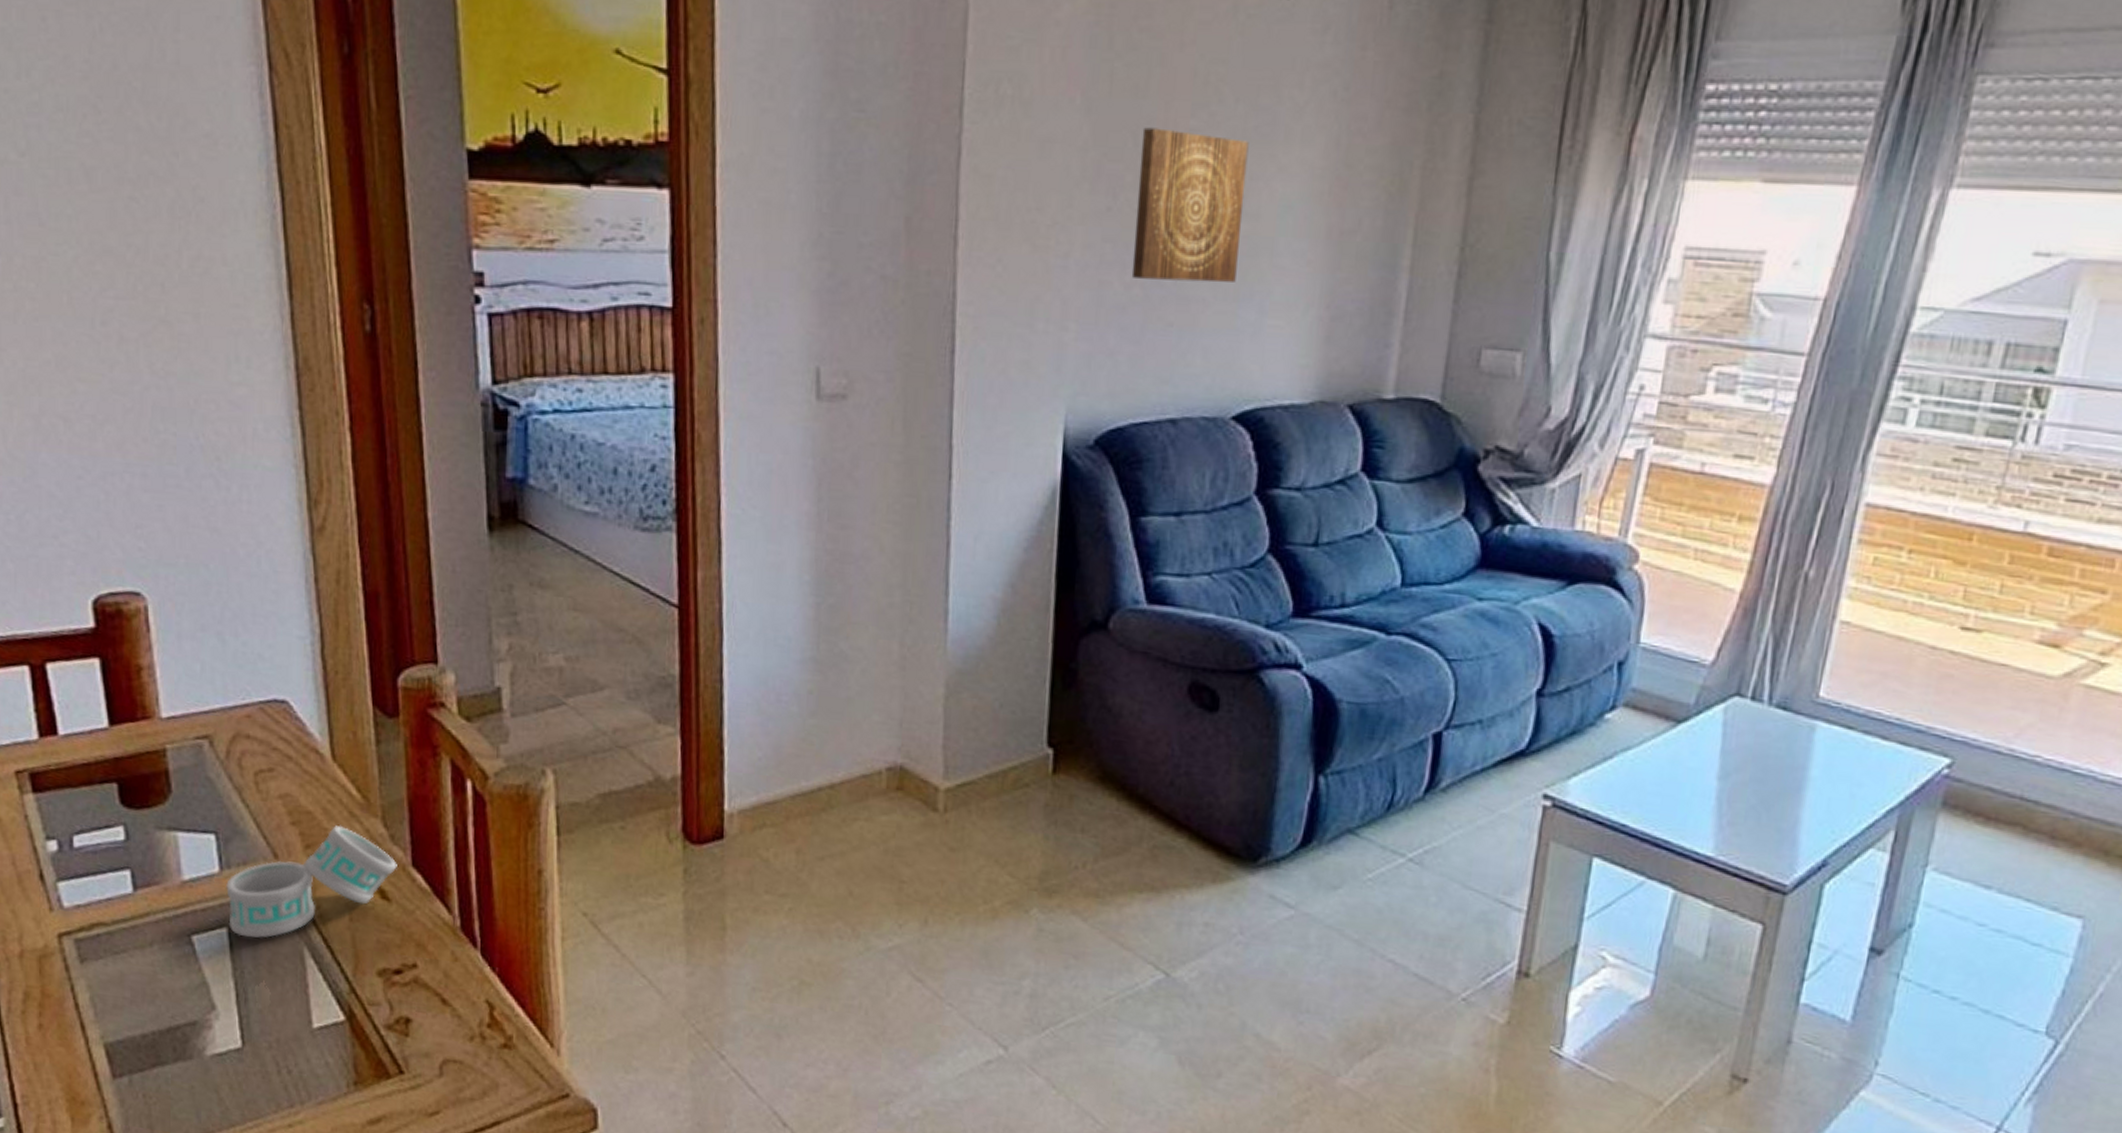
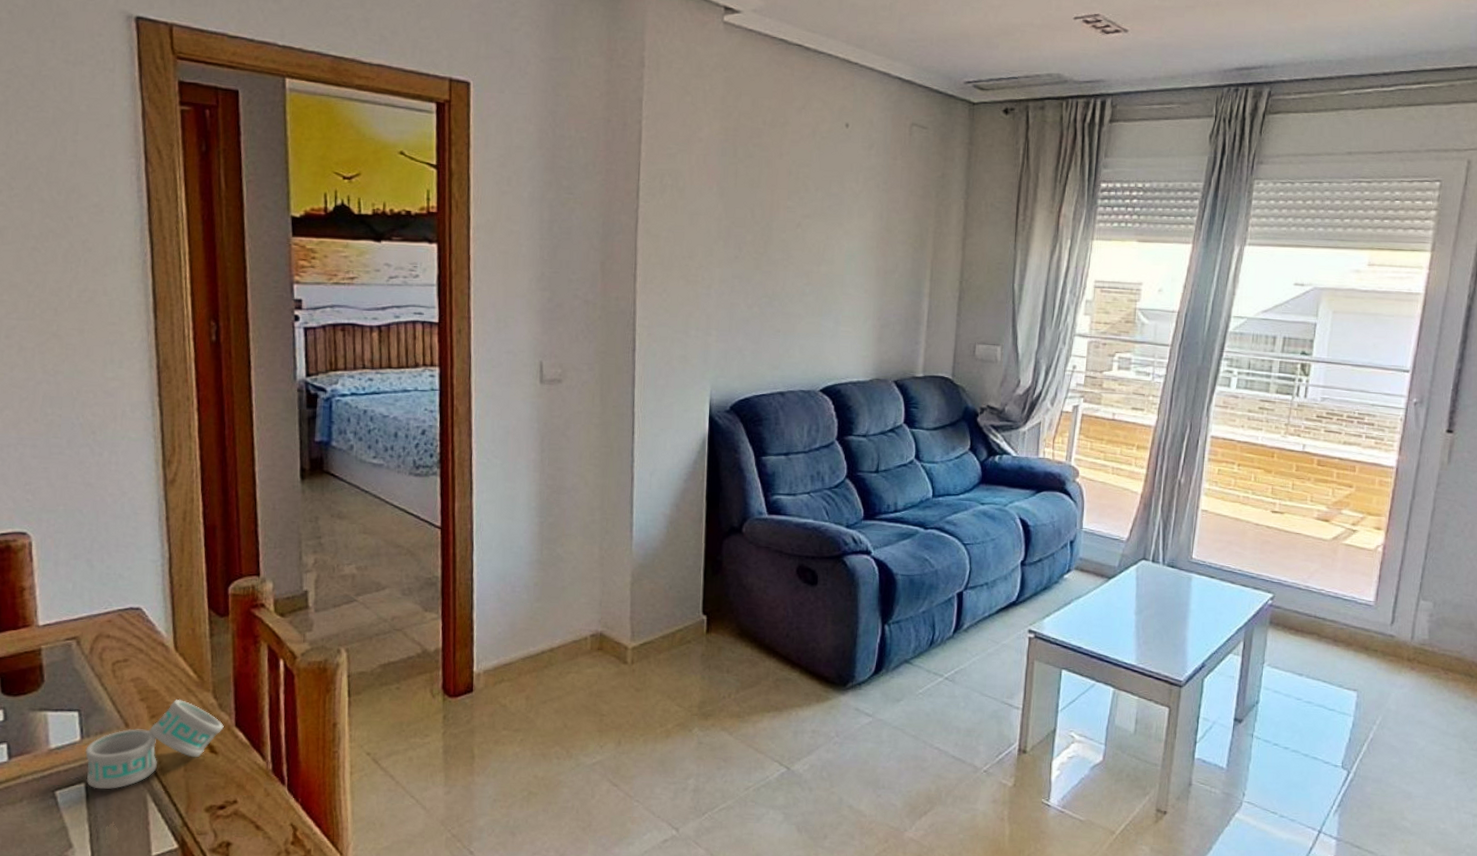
wall art: present [1131,127,1249,283] -> none [752,206,825,304]

